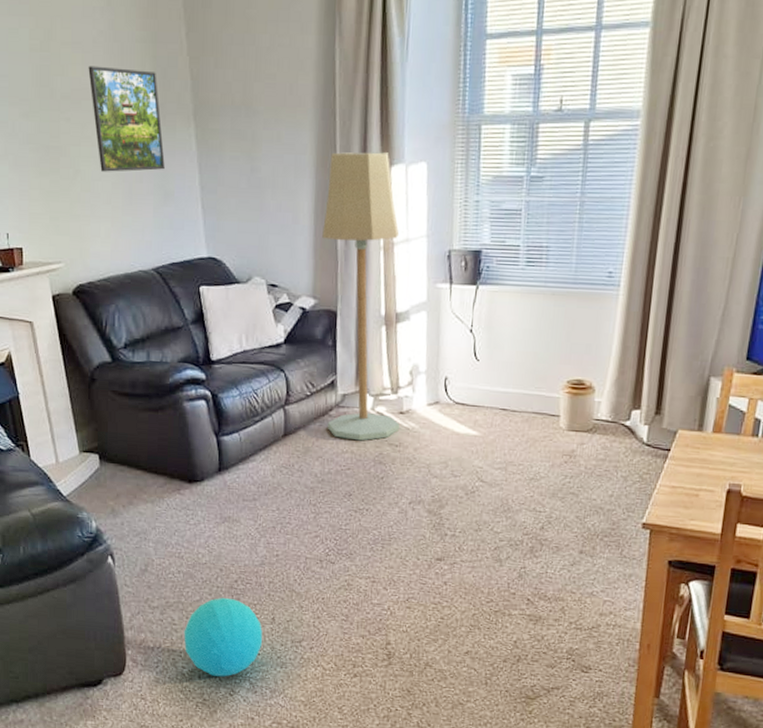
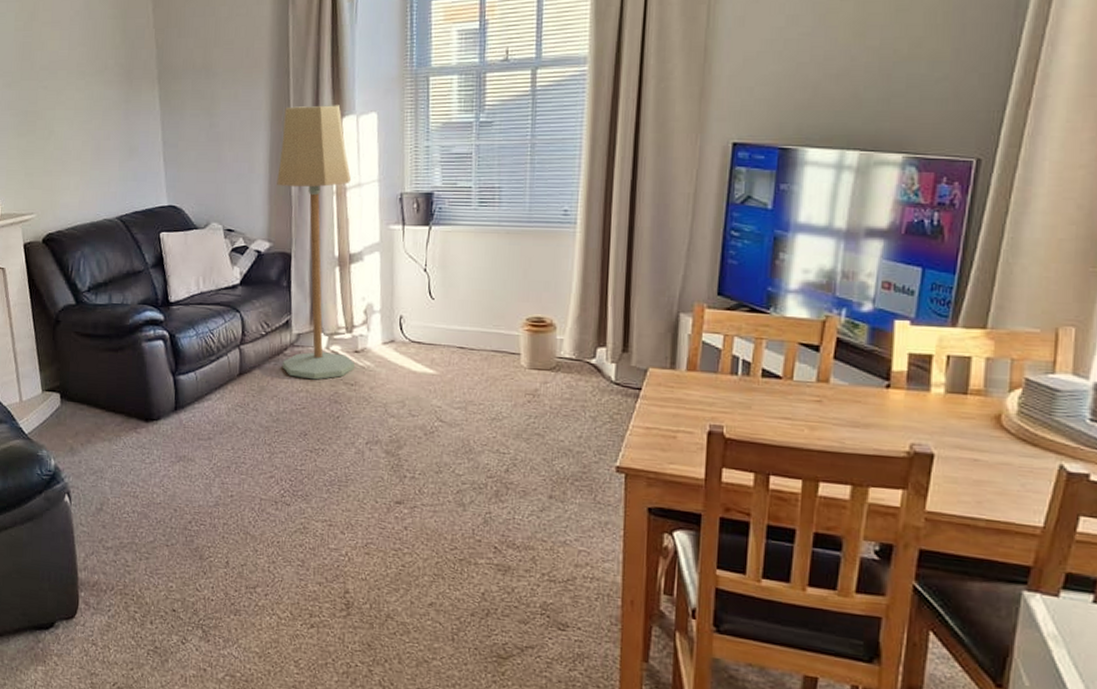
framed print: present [88,65,165,172] -> none [65,40,131,132]
ball: present [184,597,263,677] -> none [136,538,217,624]

